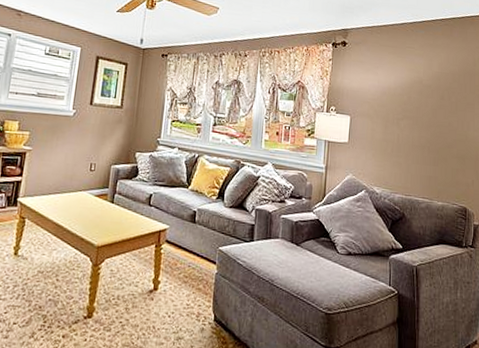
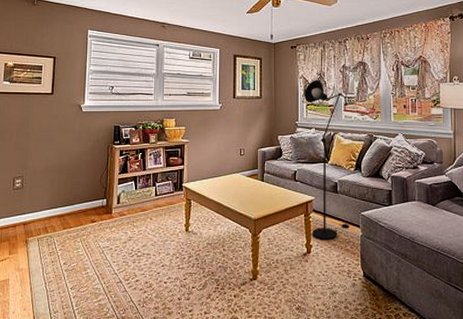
floor lamp: none [162,94,213,277] -> present [304,80,349,241]

